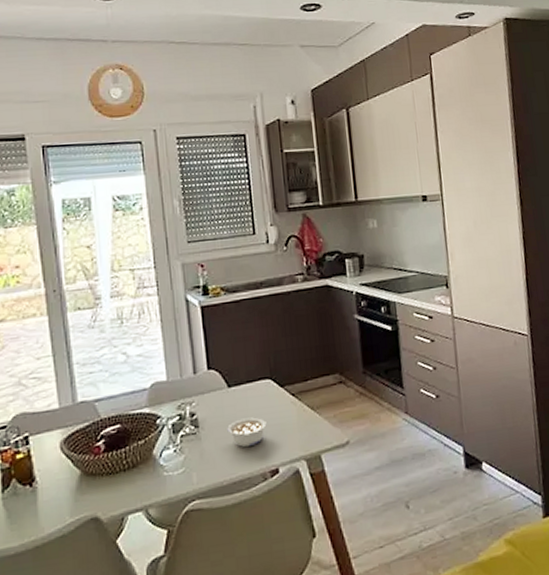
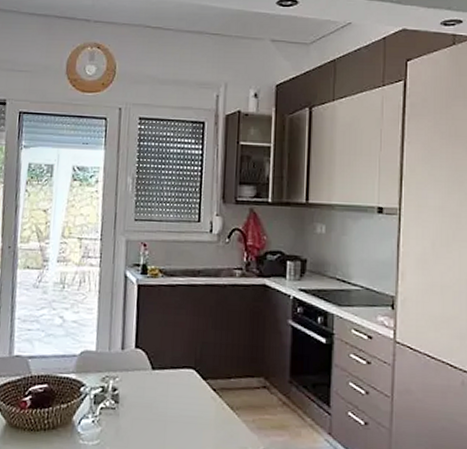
legume: present [227,417,267,447] -> none [145,403,184,433]

